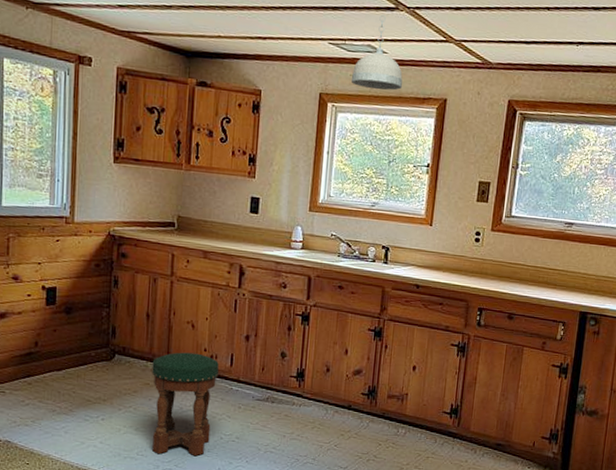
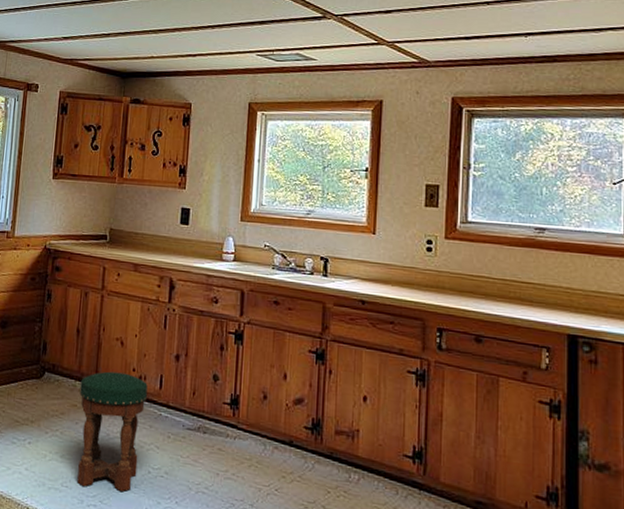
pendant light: present [350,14,403,91] -> none [280,24,334,96]

